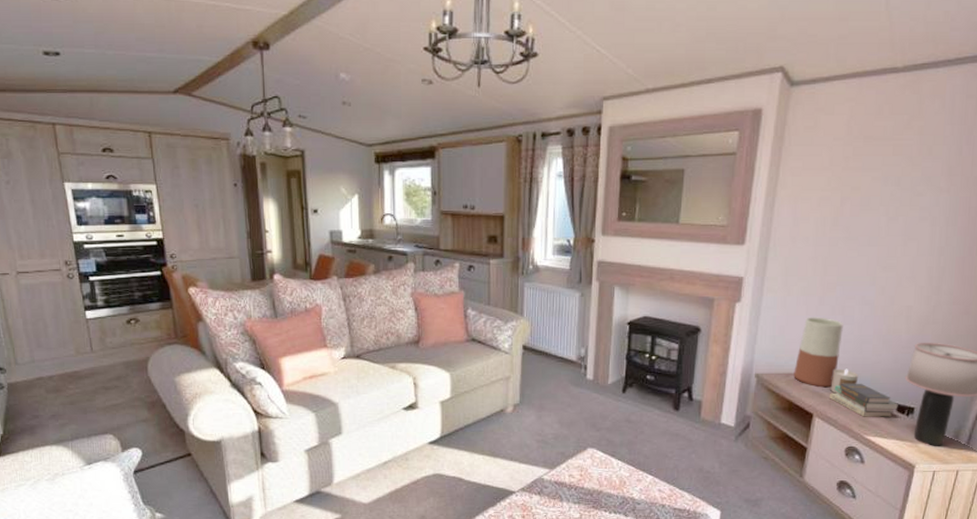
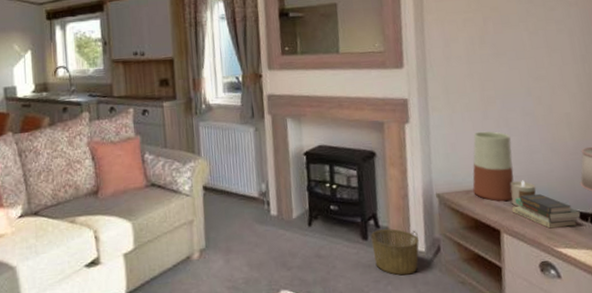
basket: none [682,402,731,446] -> present [371,228,420,276]

